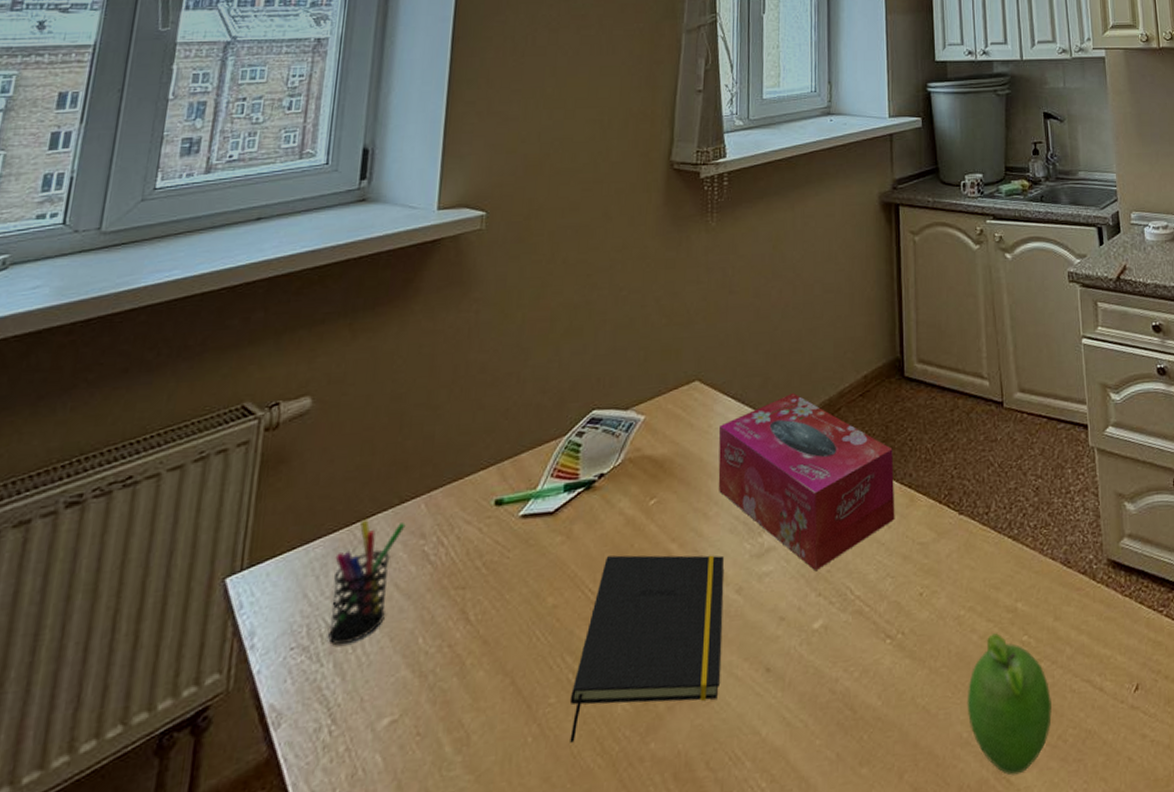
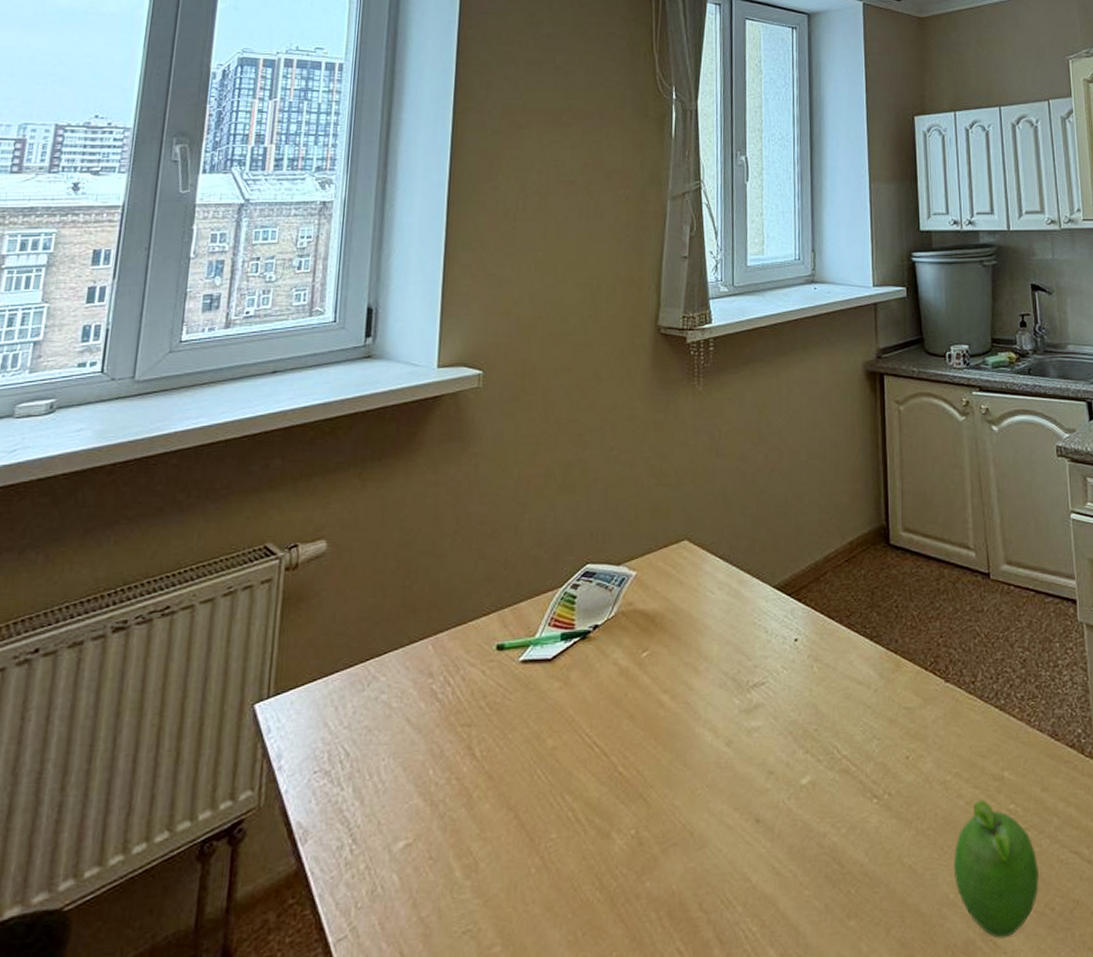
pen holder: present [328,518,406,645] -> none [347,656,415,772]
notepad: present [569,555,724,743] -> none [569,703,714,876]
tissue box: present [718,393,895,572] -> none [707,556,881,730]

